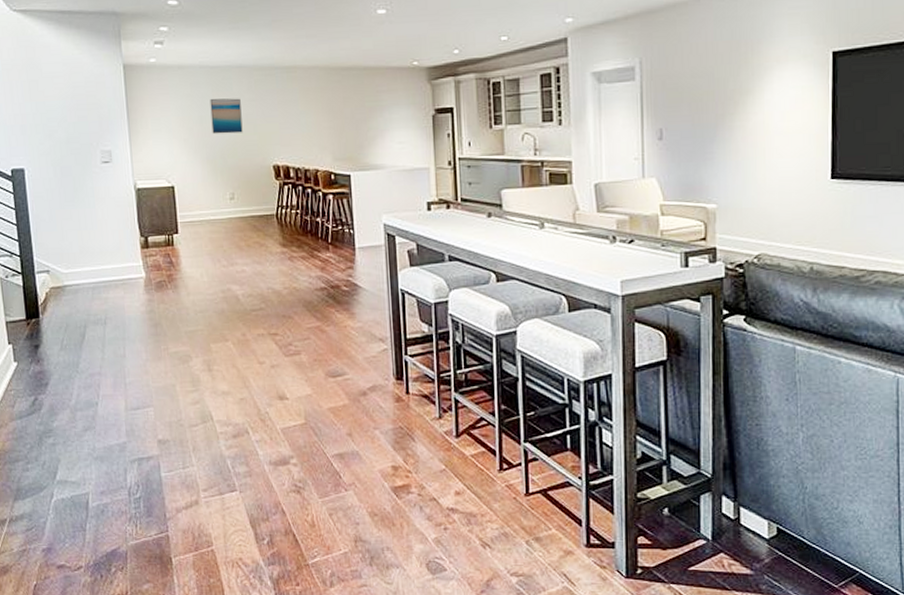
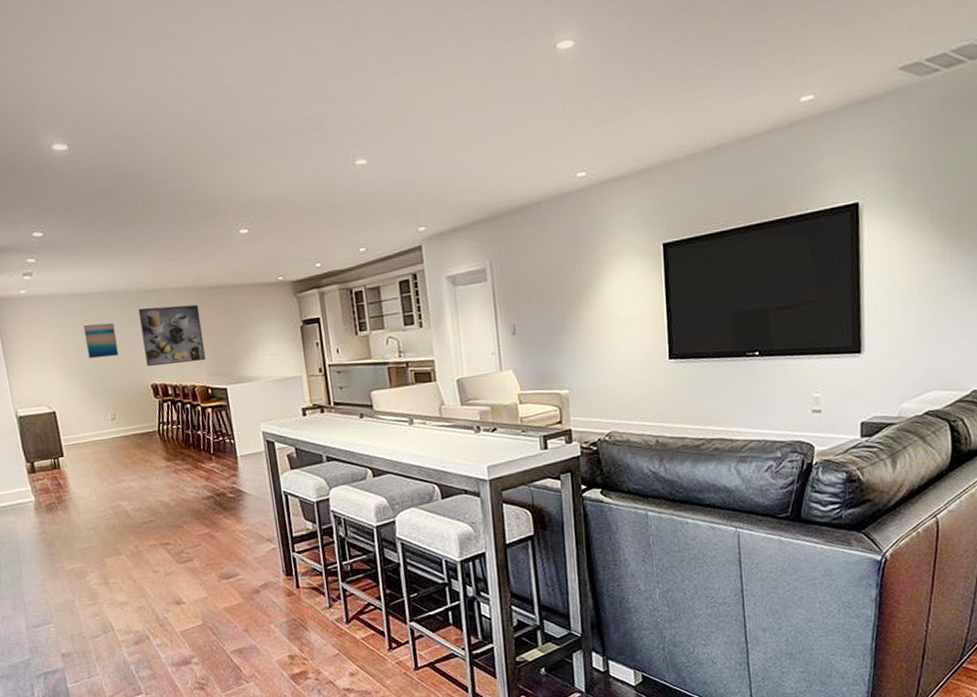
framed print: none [266,84,332,146] -> present [138,304,206,366]

